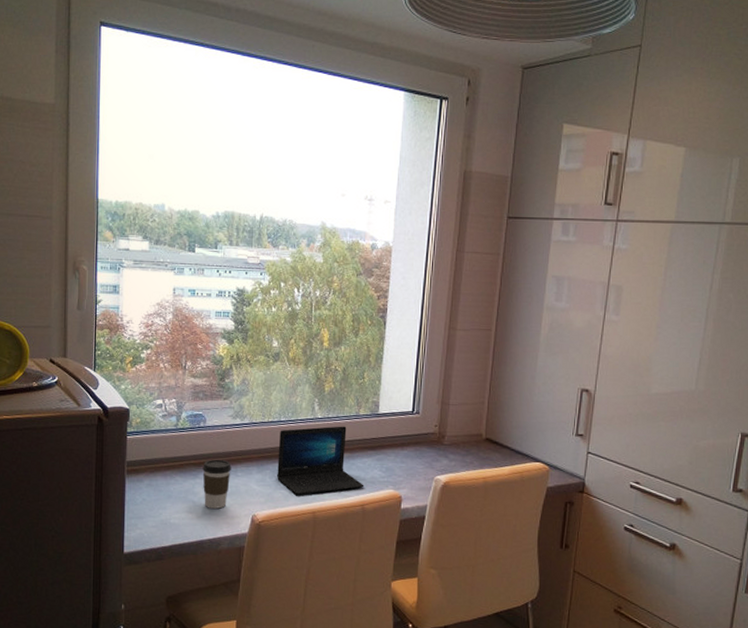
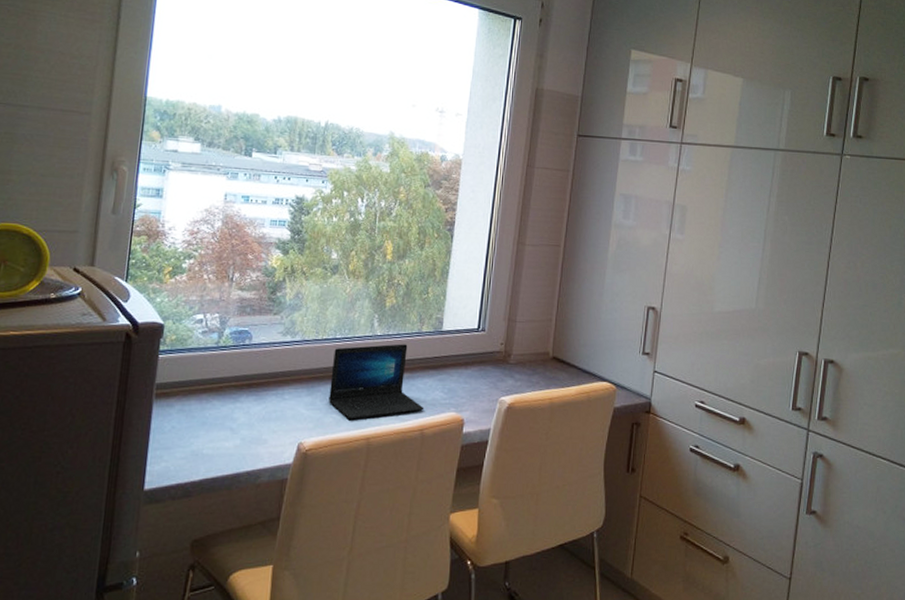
coffee cup: present [202,459,231,509] -> none [243,380,278,436]

